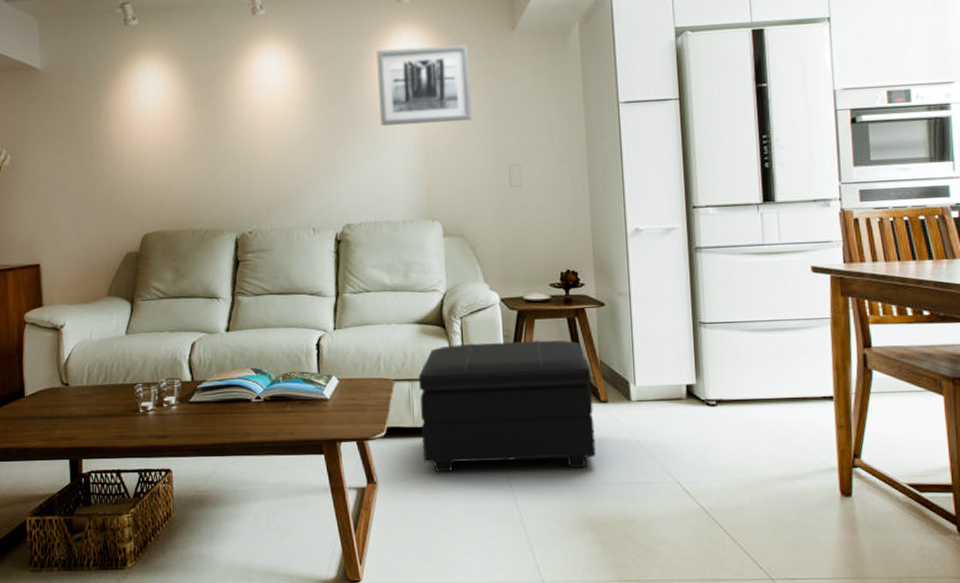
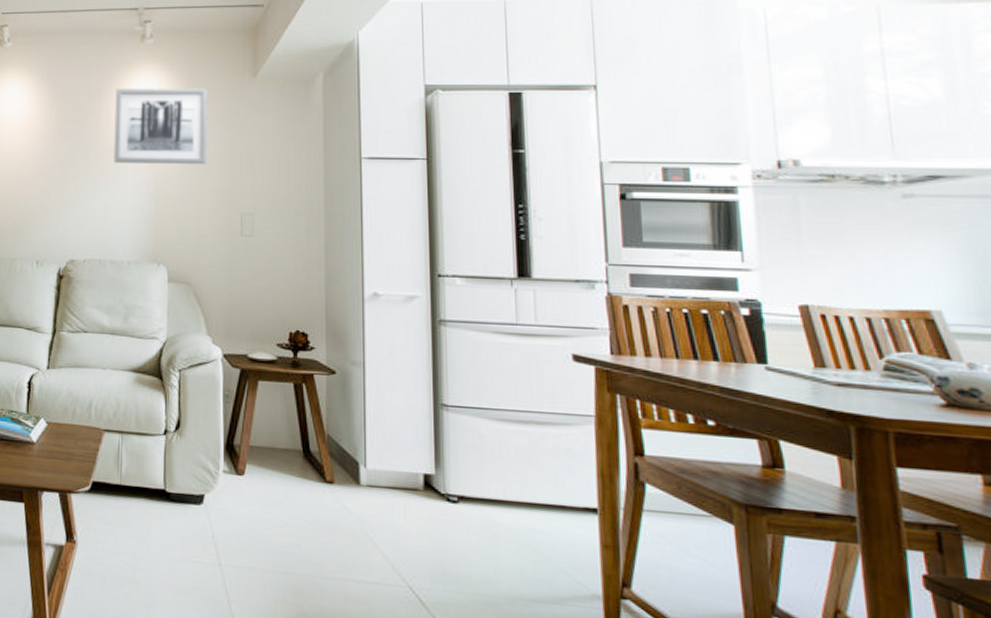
footstool: present [418,340,596,473] -> none [127,399,318,557]

